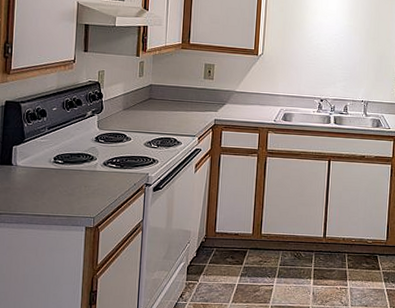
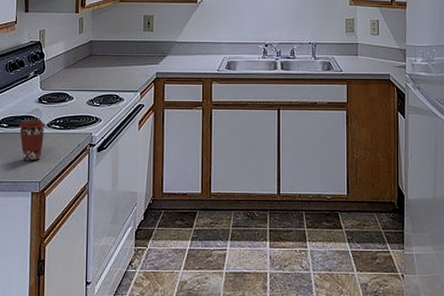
coffee cup: none [74,157,103,198] -> present [18,120,46,161]

